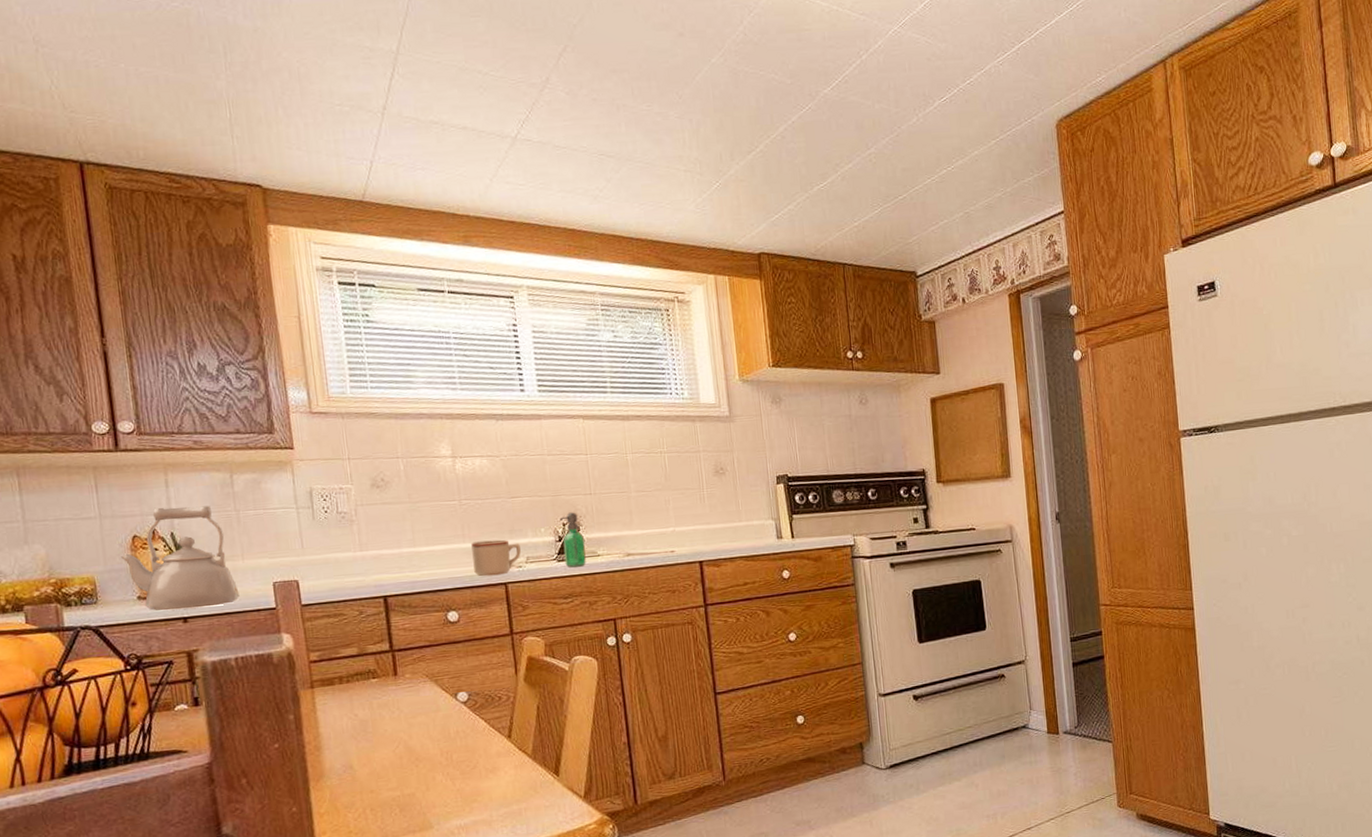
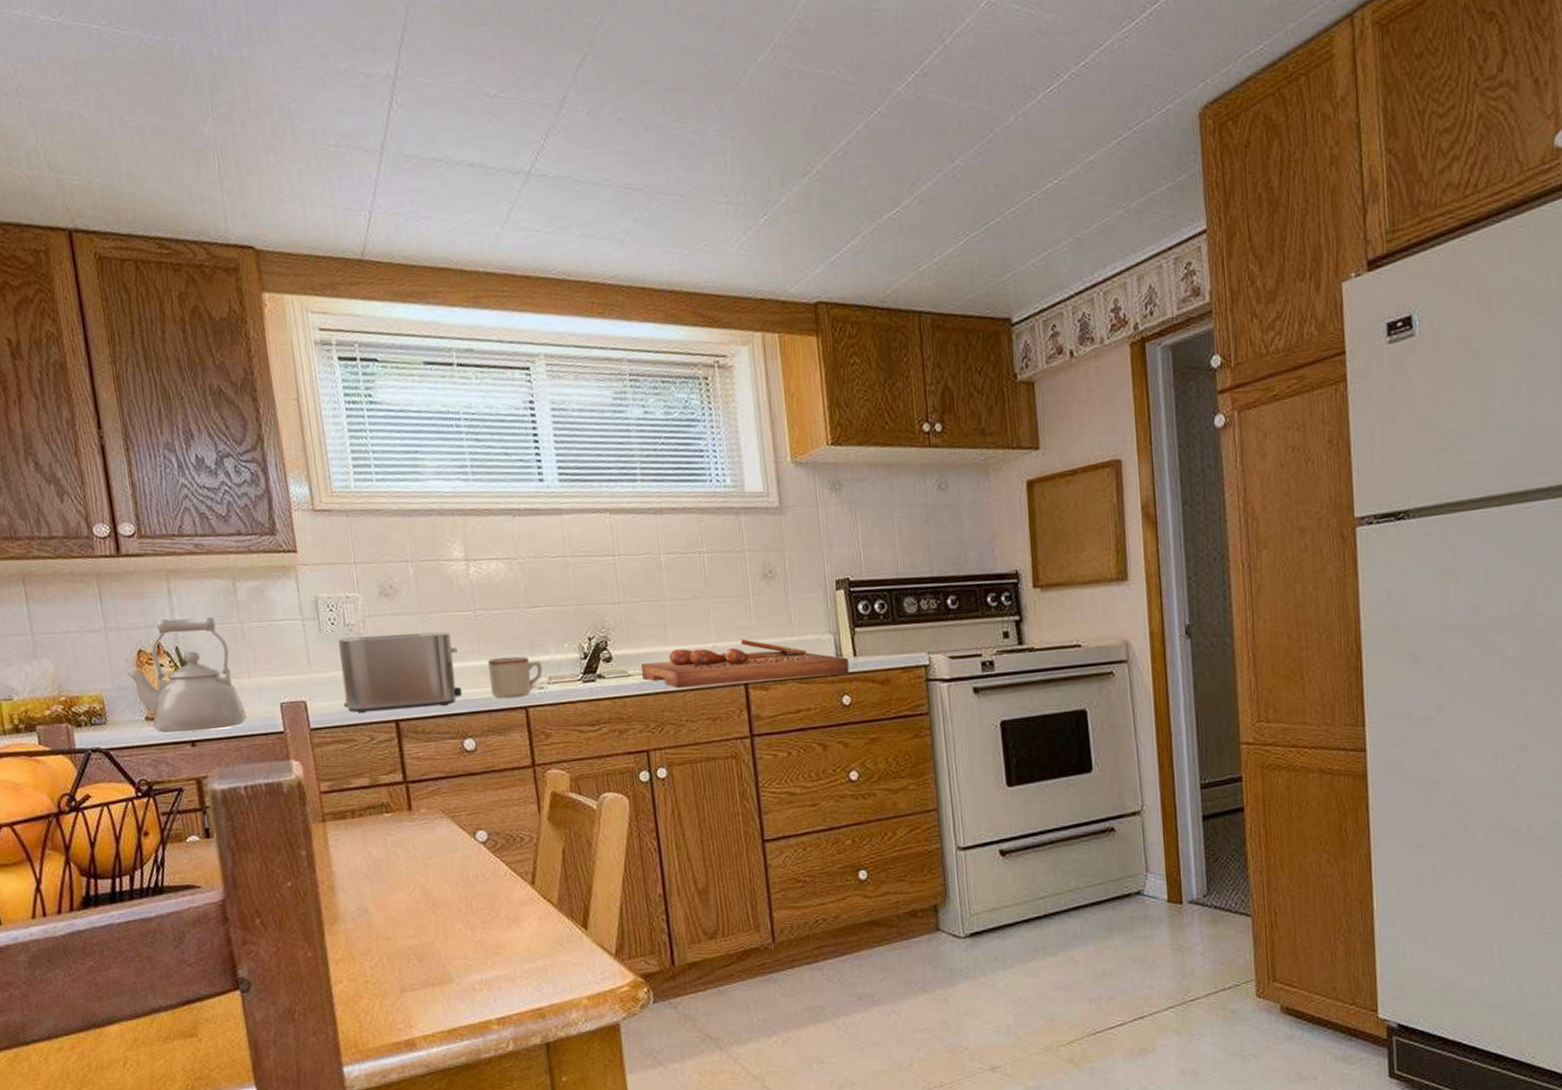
toaster: none [331,518,447,592] -> present [338,631,463,714]
soap dispenser: present [559,512,586,569] -> none [584,624,615,691]
cutting board: none [610,524,788,566] -> present [641,639,849,689]

